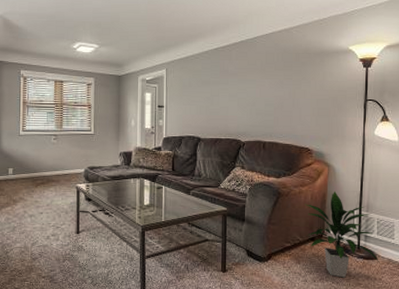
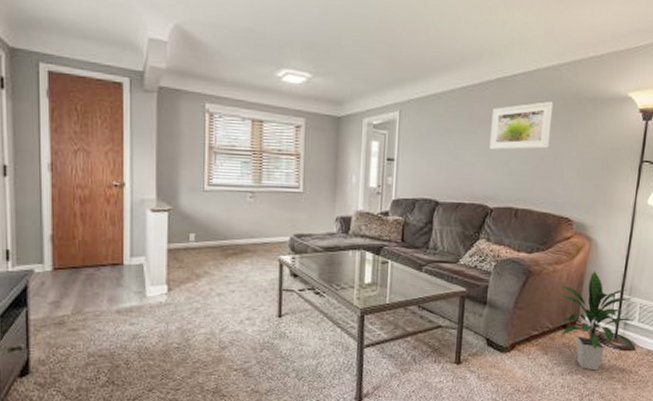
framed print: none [239,56,288,96] -> present [489,101,554,150]

